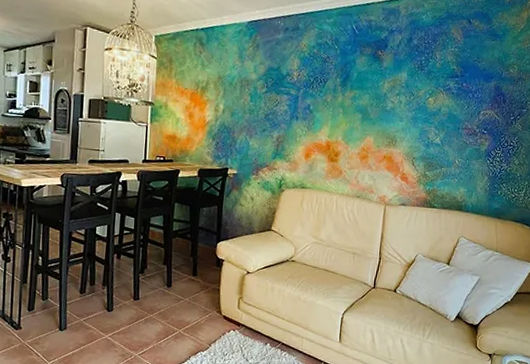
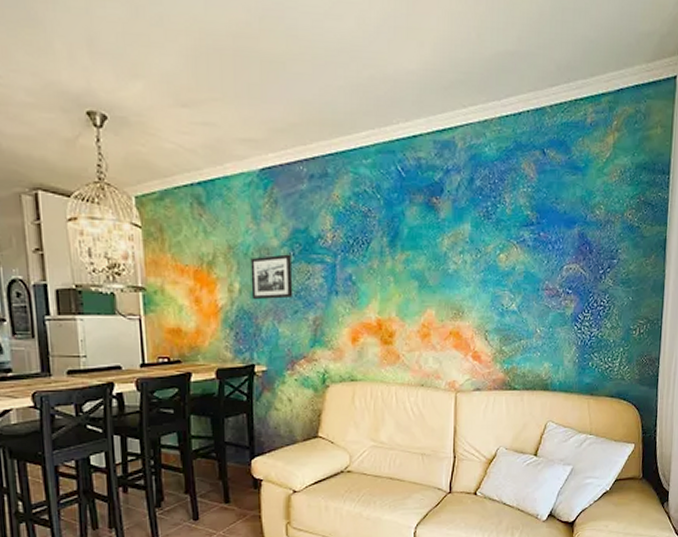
picture frame: none [231,85,265,120] -> present [250,254,293,300]

